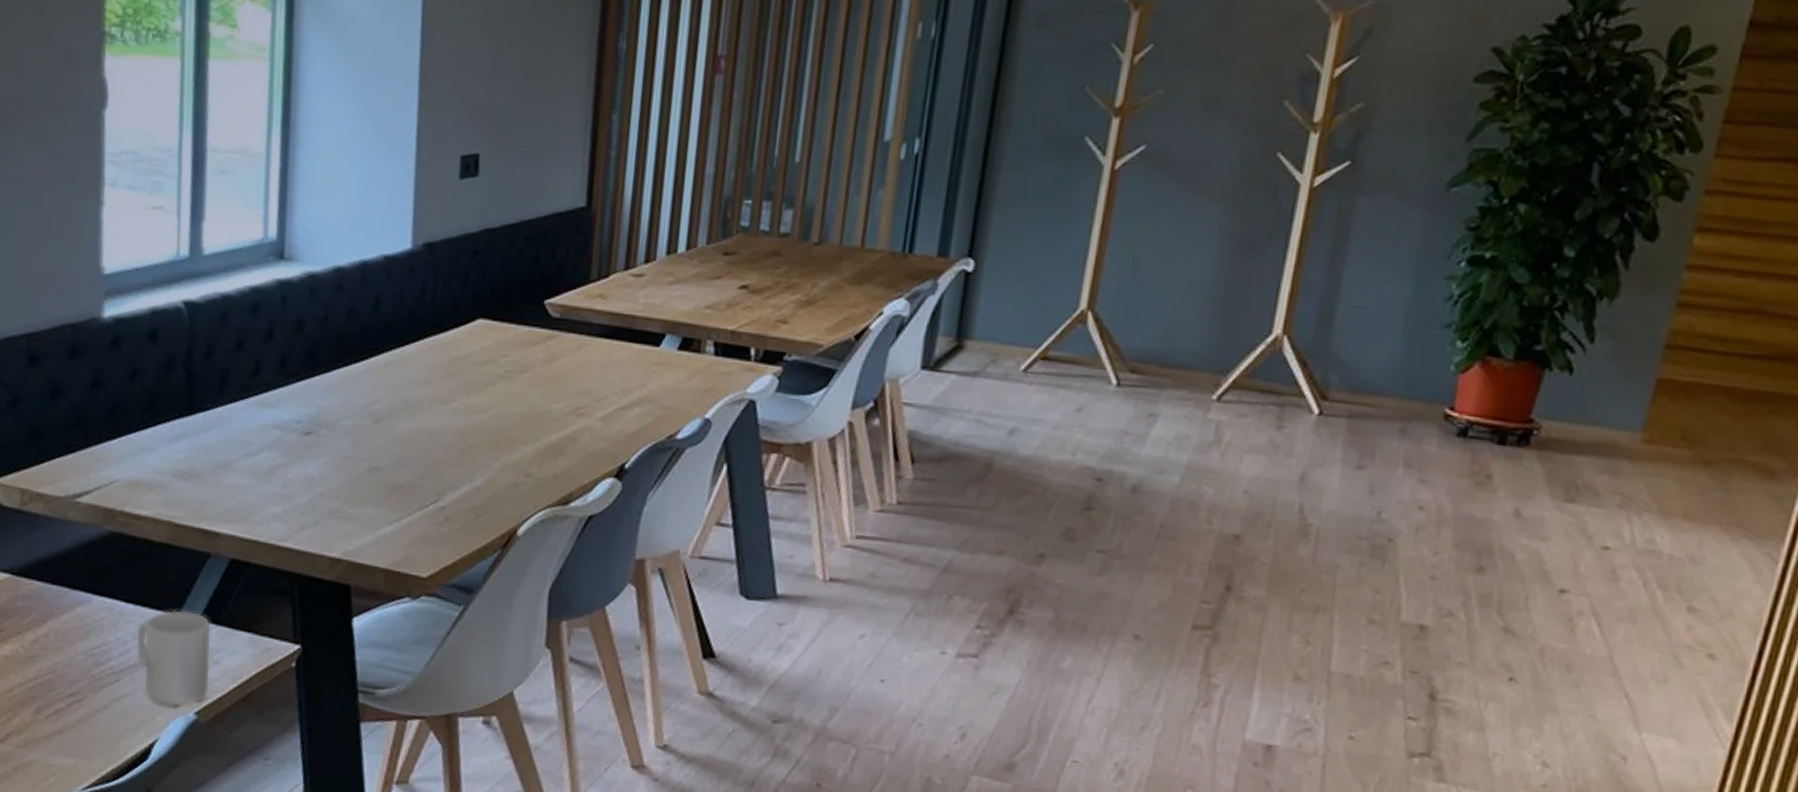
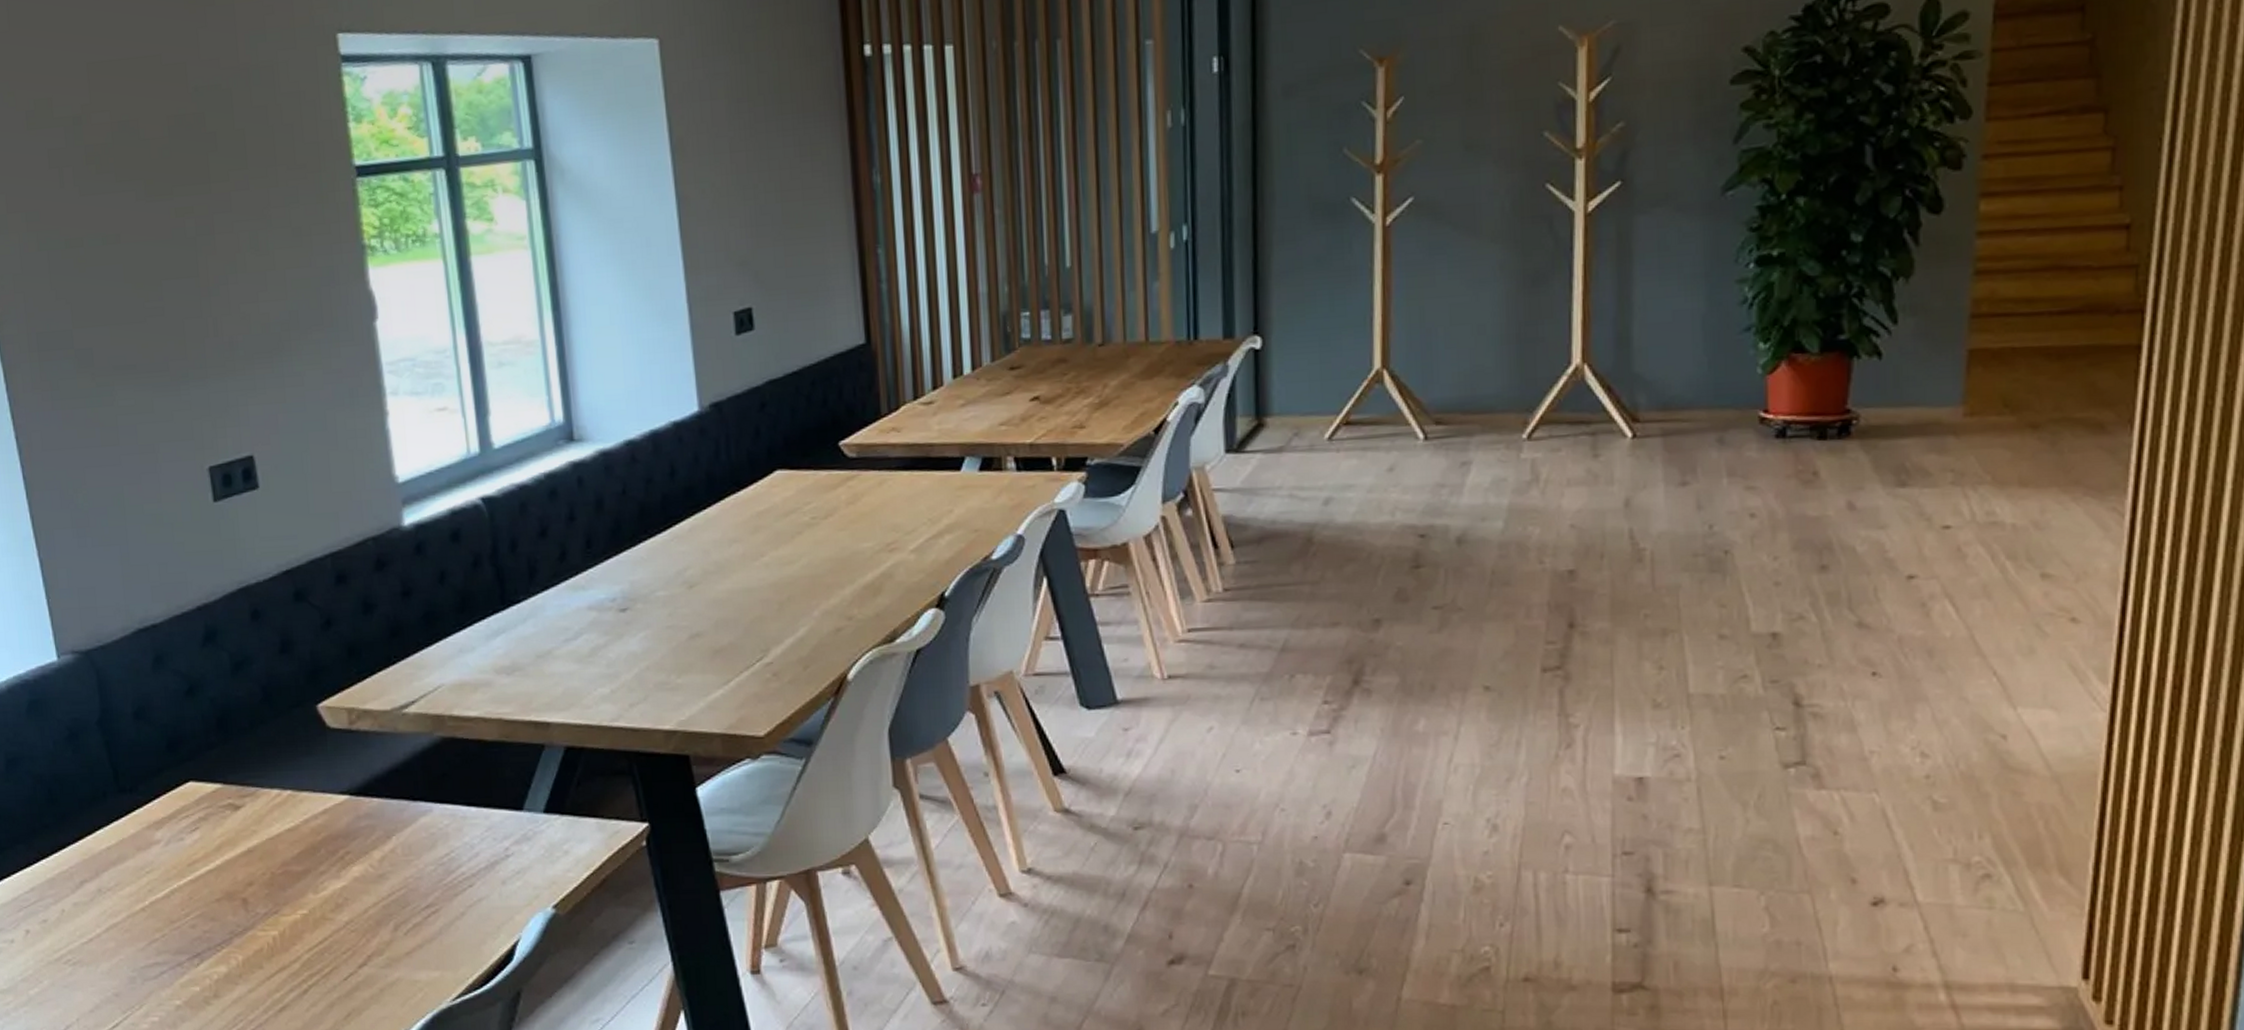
cup: present [136,610,212,707] -> none [483,804,564,904]

